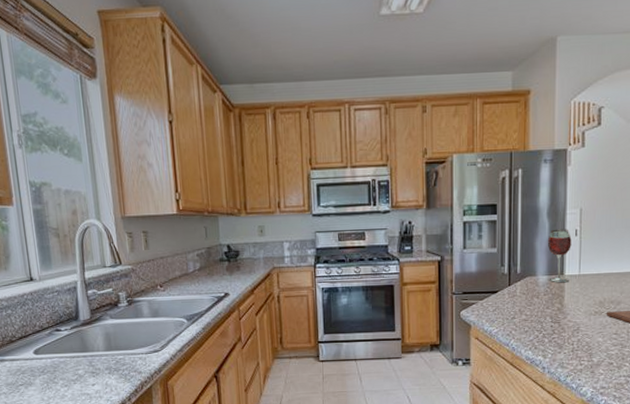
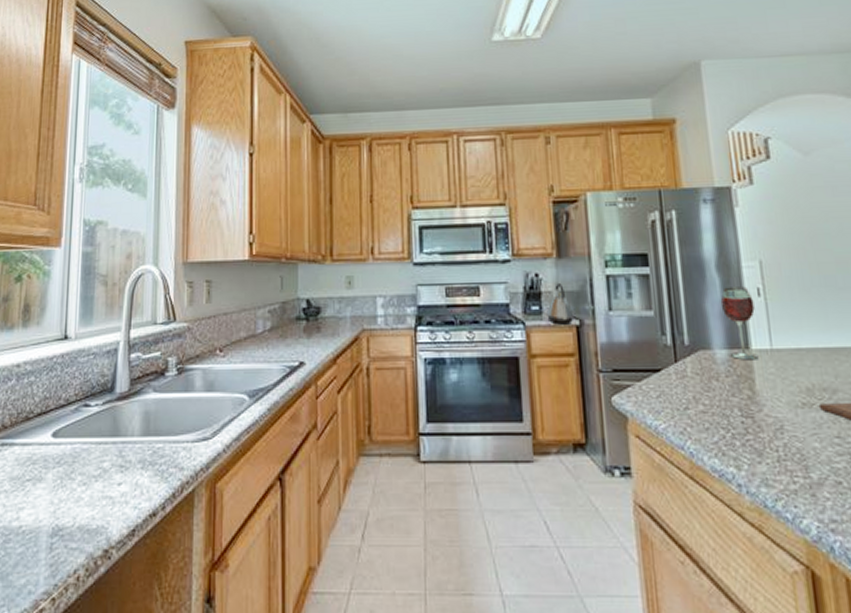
kettle: none [416,229,437,260] -> present [547,283,574,325]

